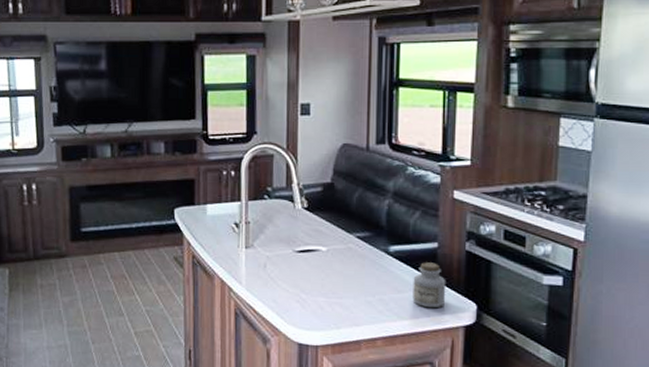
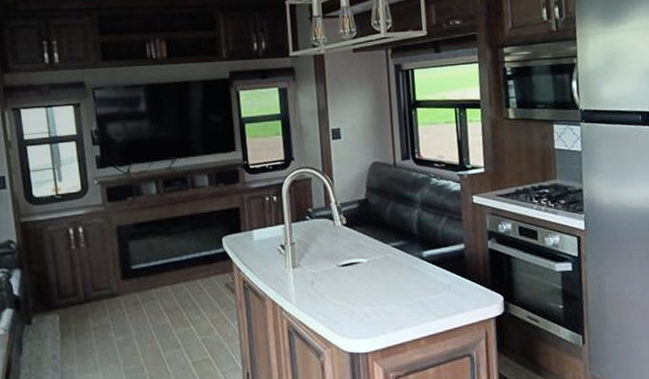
jar: present [413,262,446,308] -> none [446,262,476,305]

